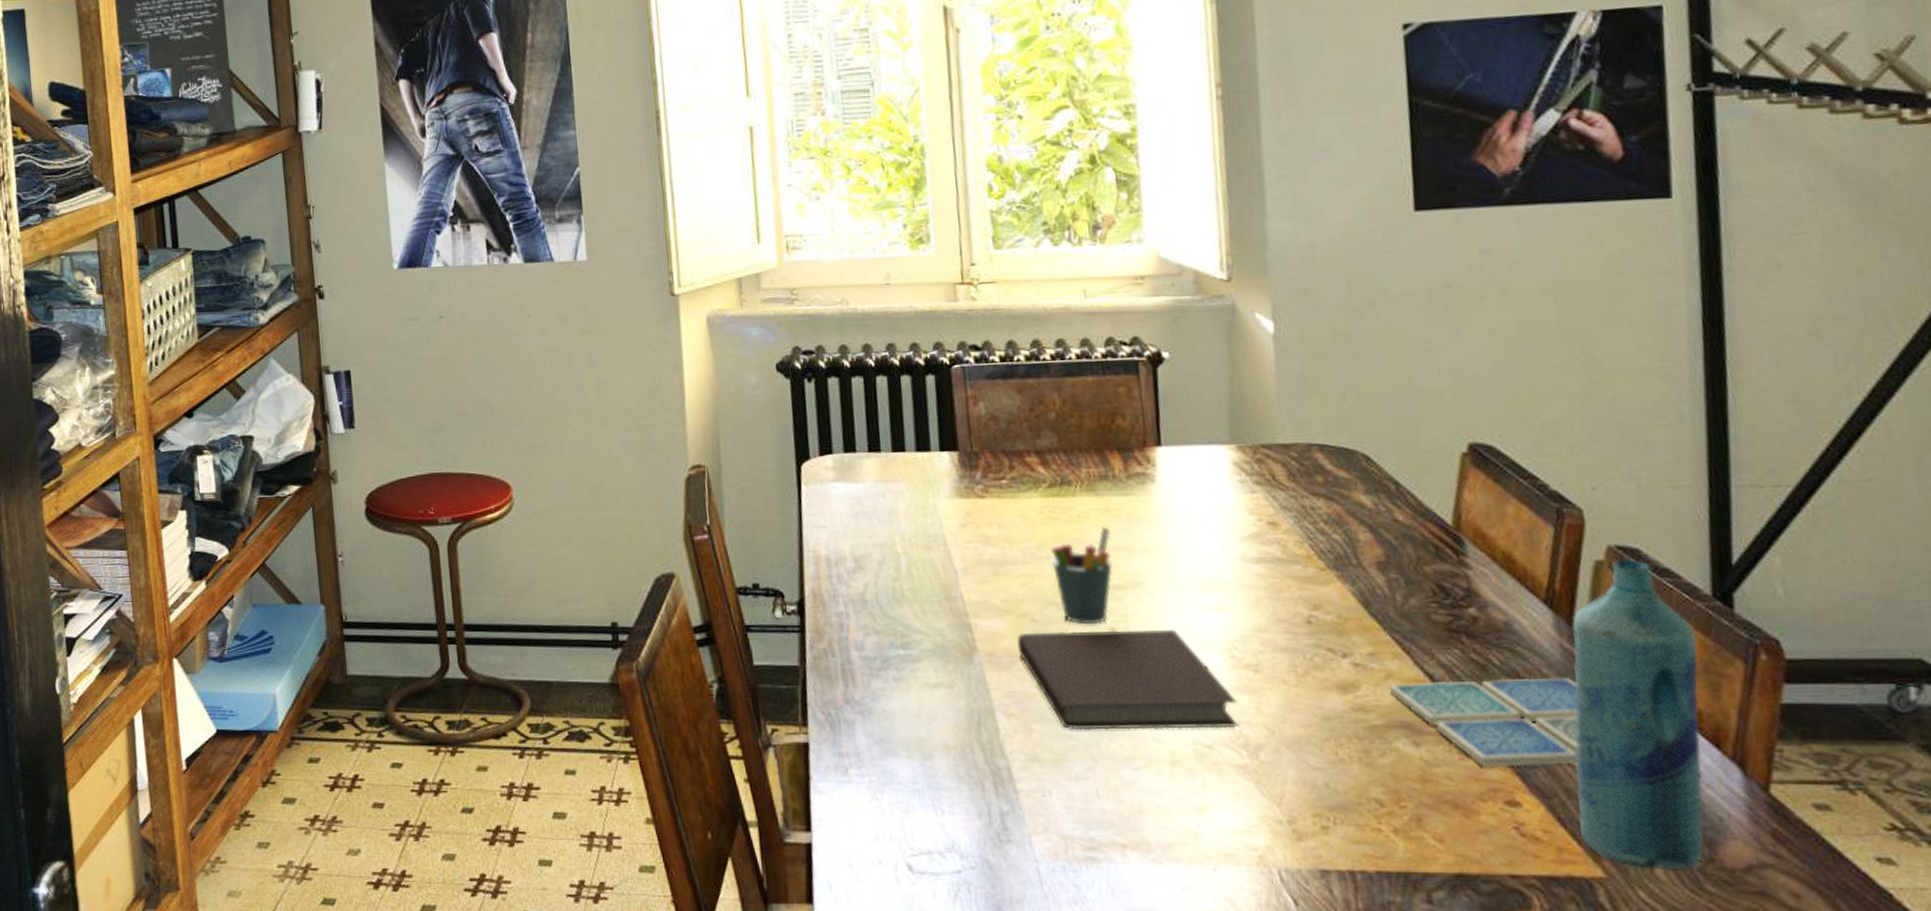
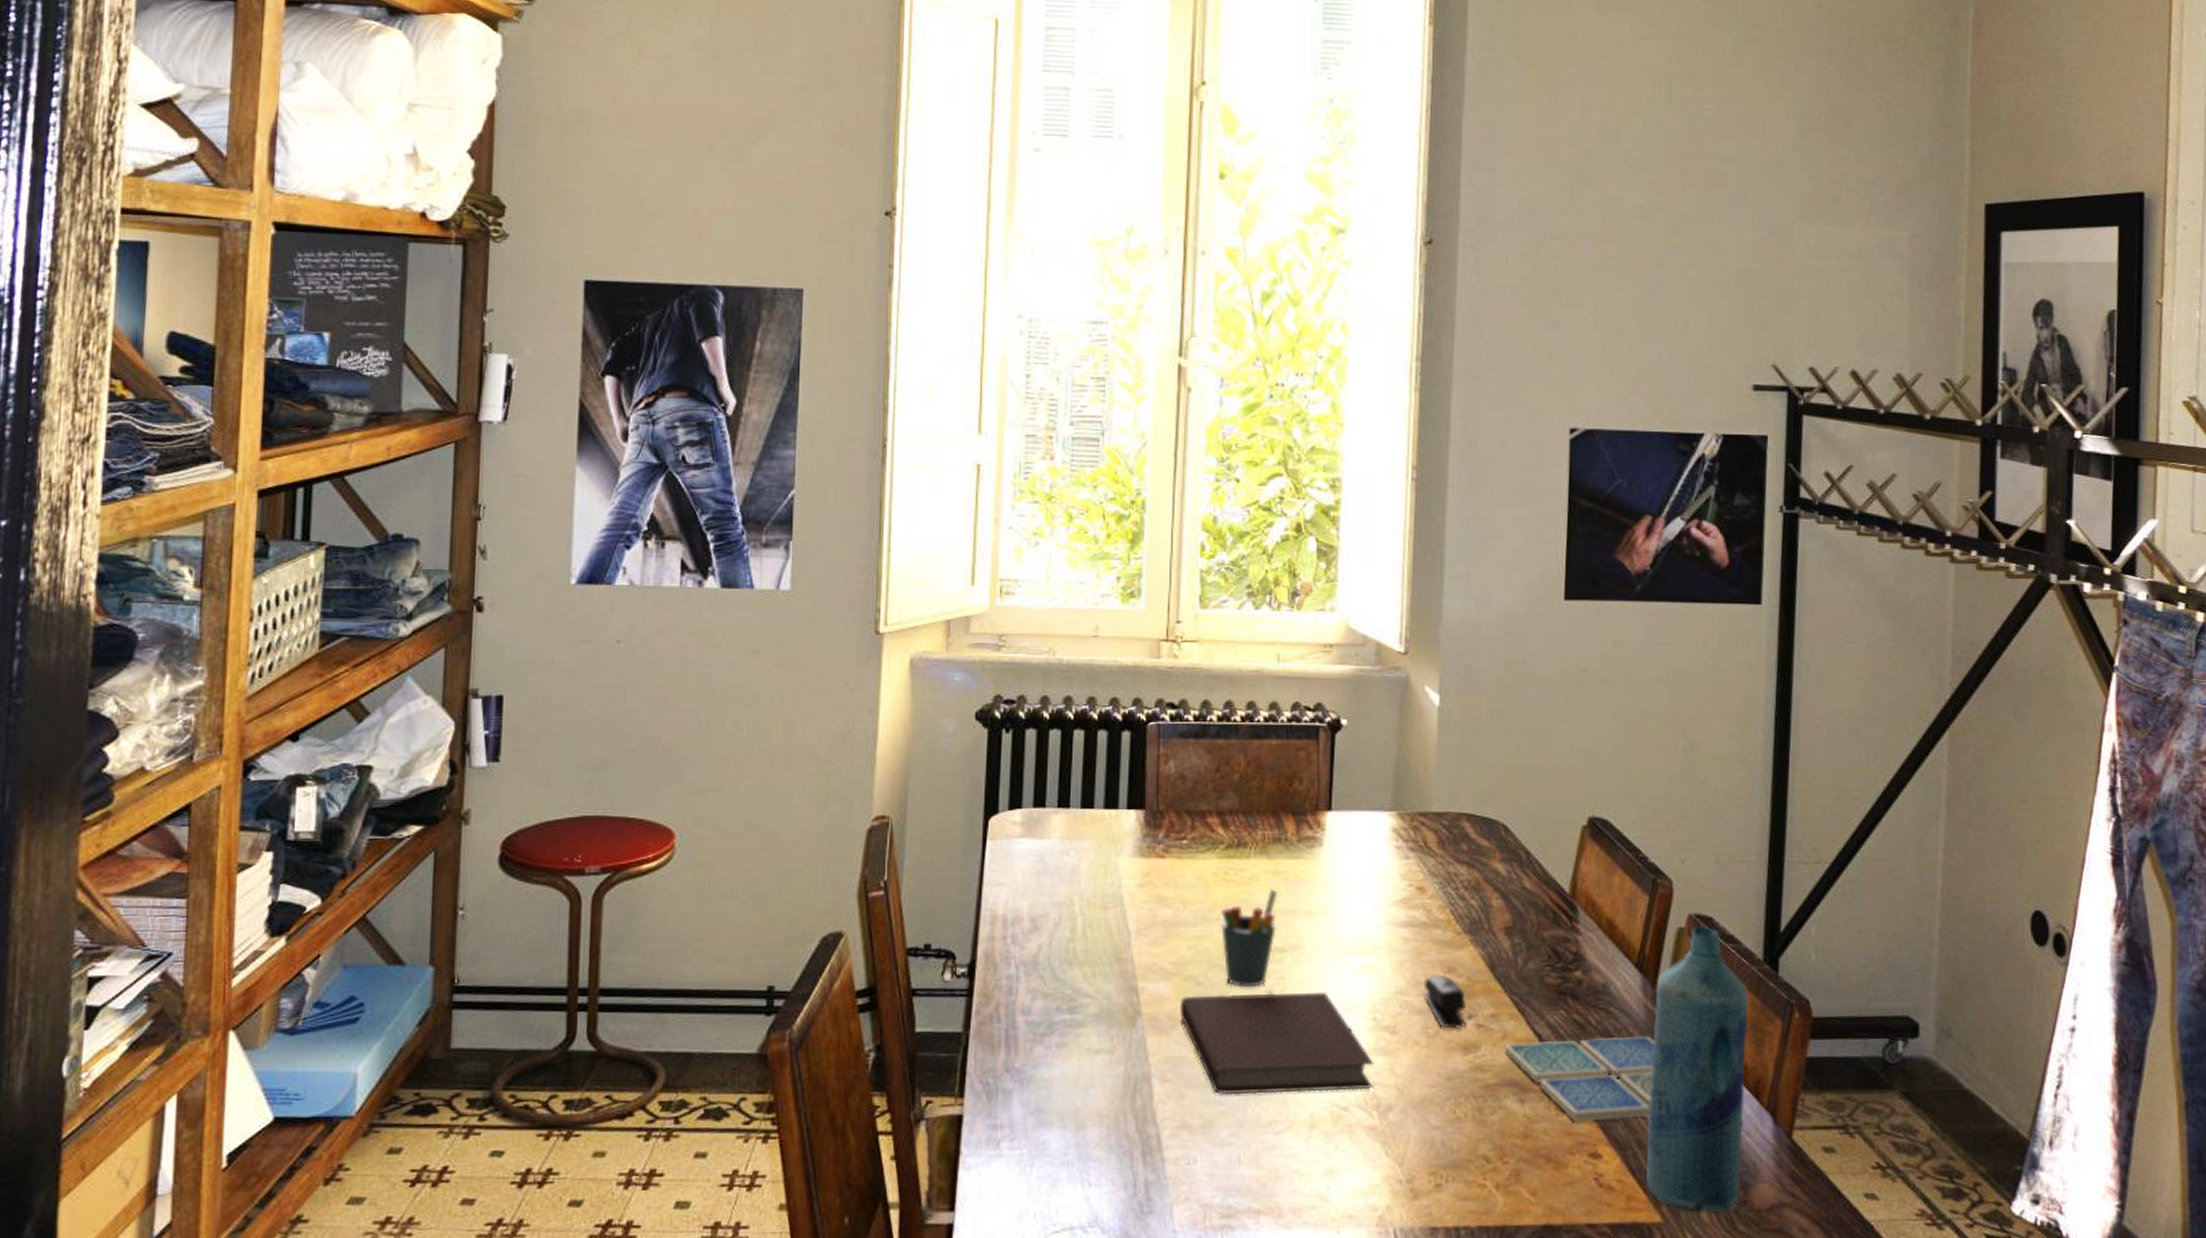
stapler: none [1285,611,1340,668] -> present [1423,974,1467,1029]

